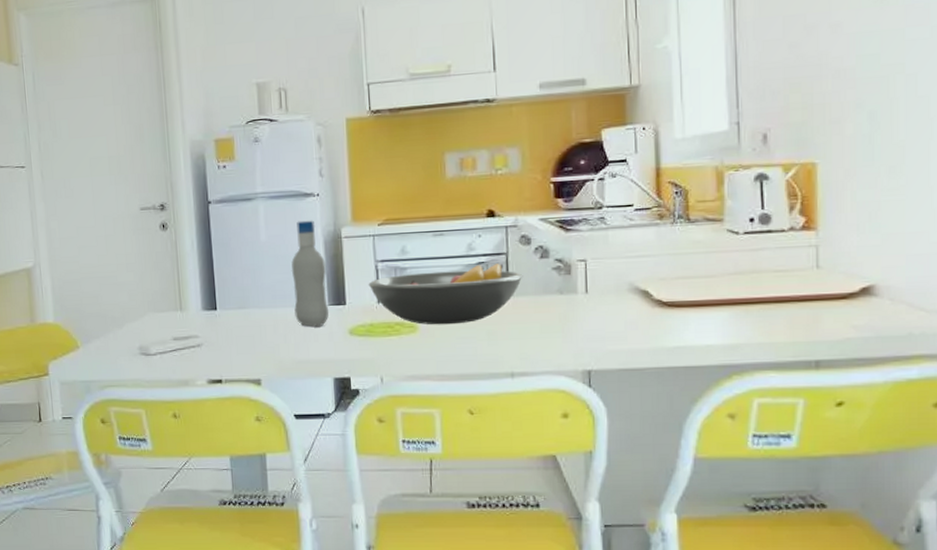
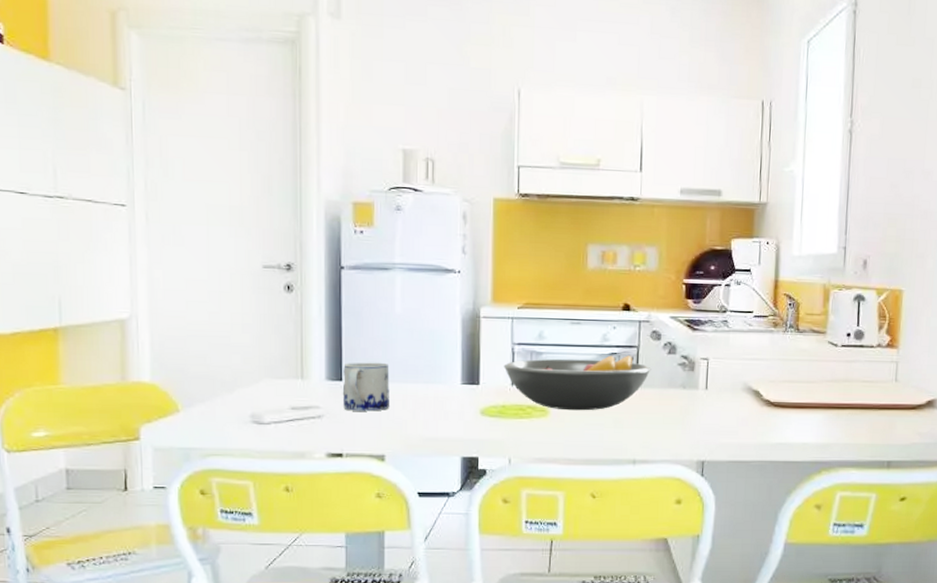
mug: none [217,289,262,338] -> present [342,362,390,411]
bottle: present [291,220,329,328] -> none [425,296,463,406]

